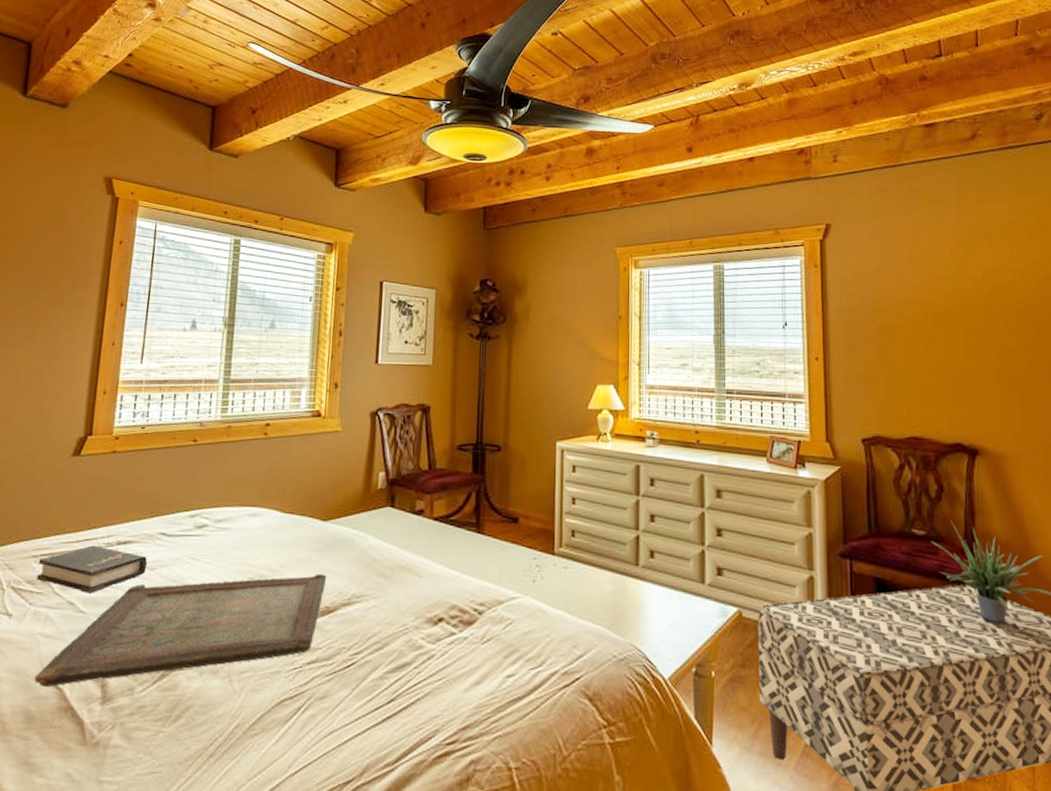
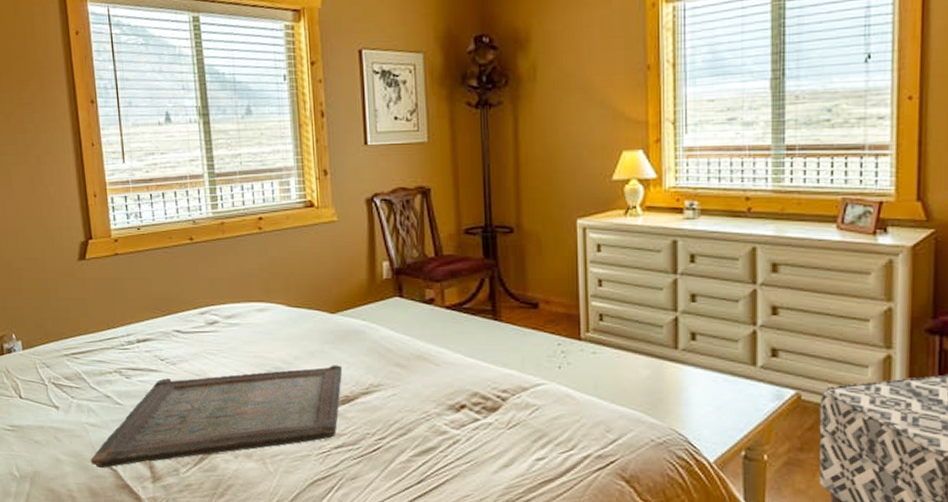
hardback book: present [37,545,148,593] -> none [71,343,169,387]

